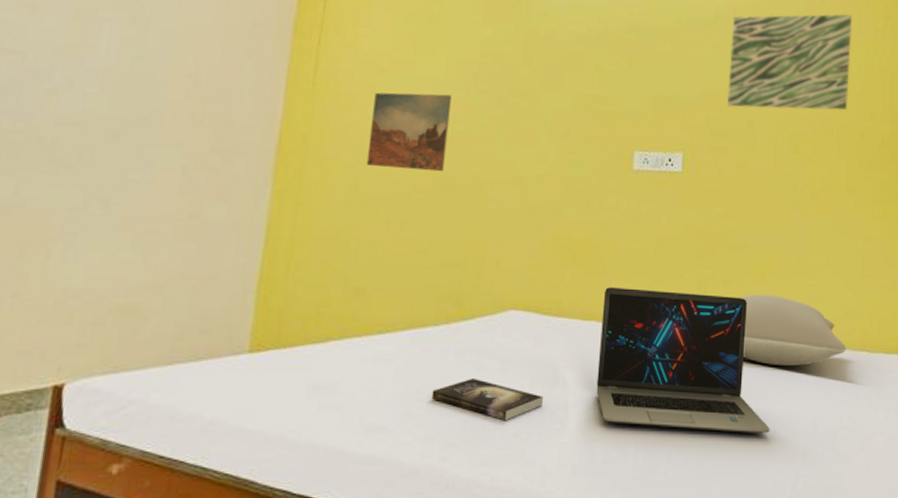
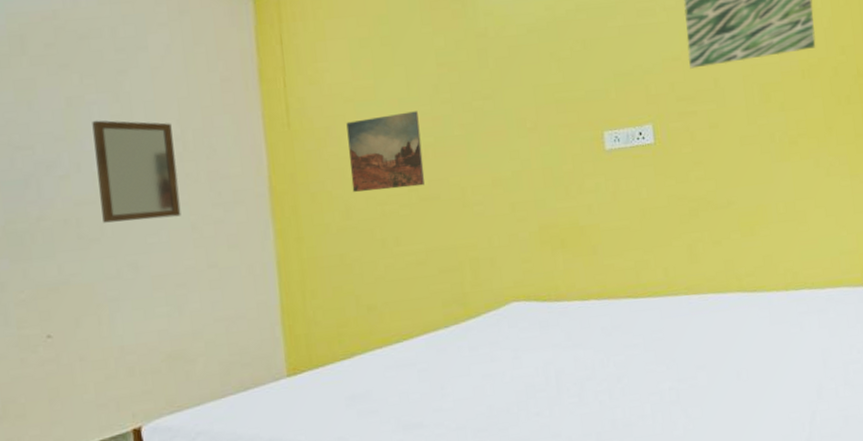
home mirror: none [82,38,187,157] -> present [92,120,181,223]
book: present [431,378,543,421] -> none [455,369,558,403]
laptop: present [596,287,770,433] -> none [598,254,781,391]
pillow: present [739,294,847,366] -> none [730,247,848,314]

